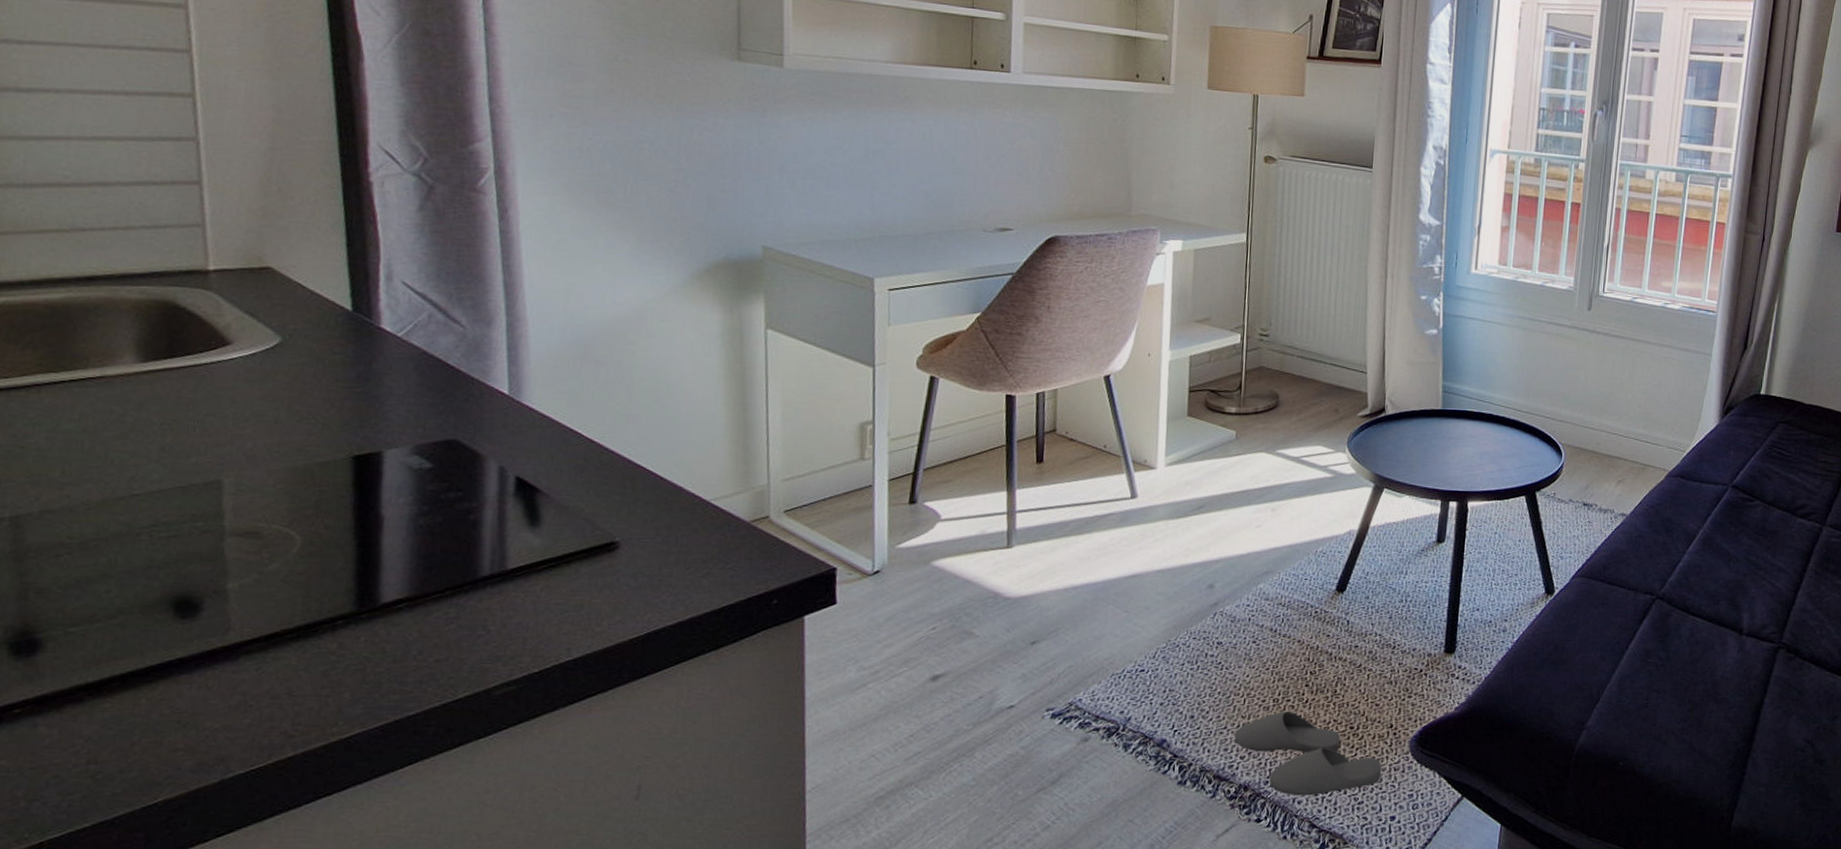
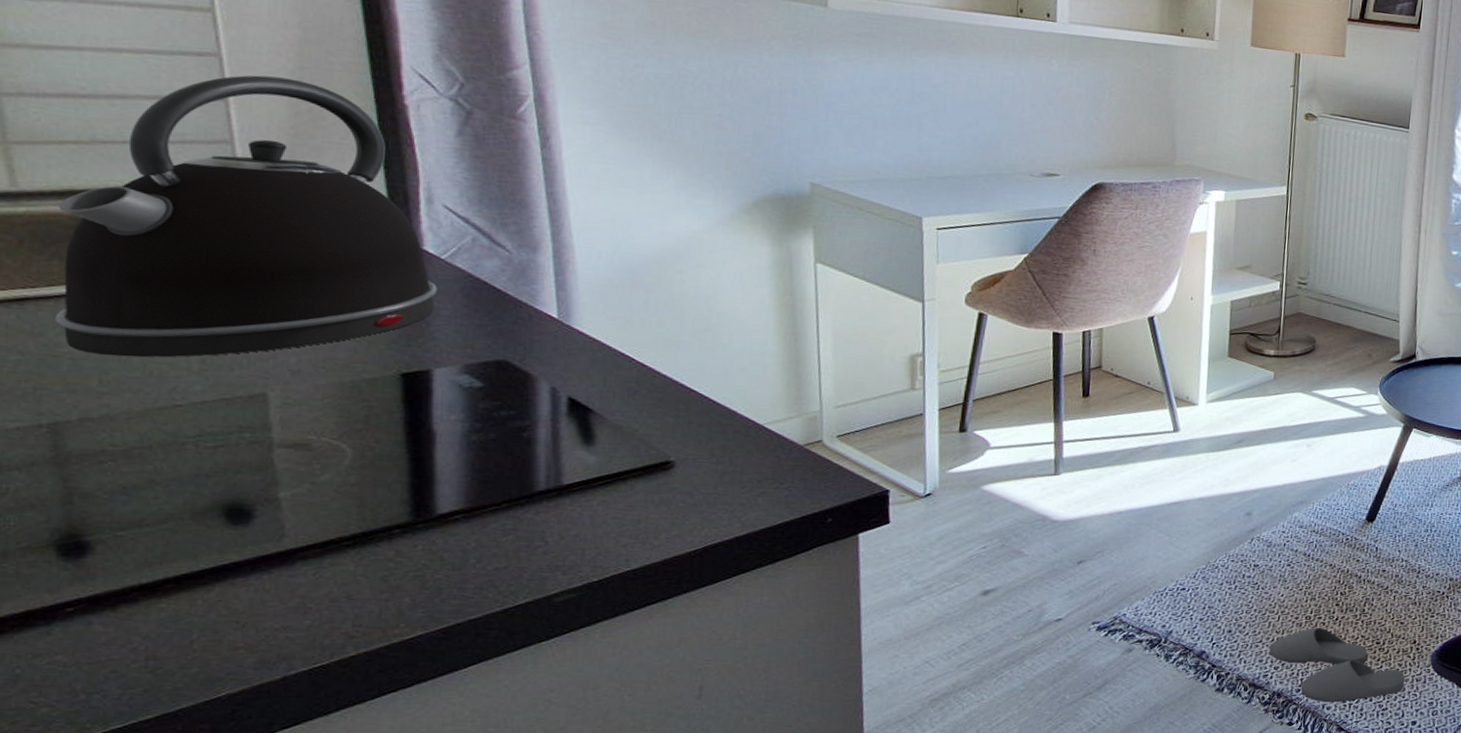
kettle: none [23,157,393,446] -> present [53,75,438,358]

